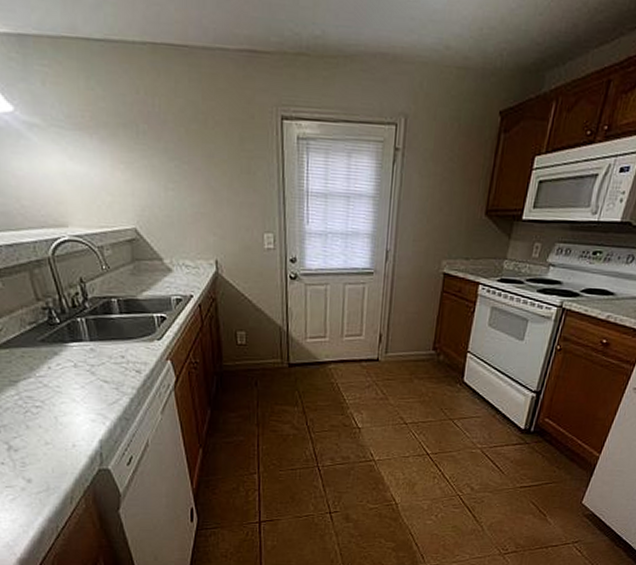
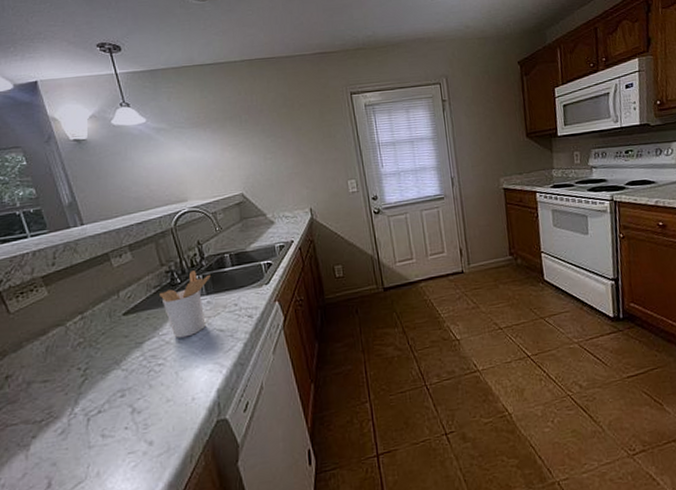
utensil holder: none [35,311,95,383] -> present [159,270,211,338]

